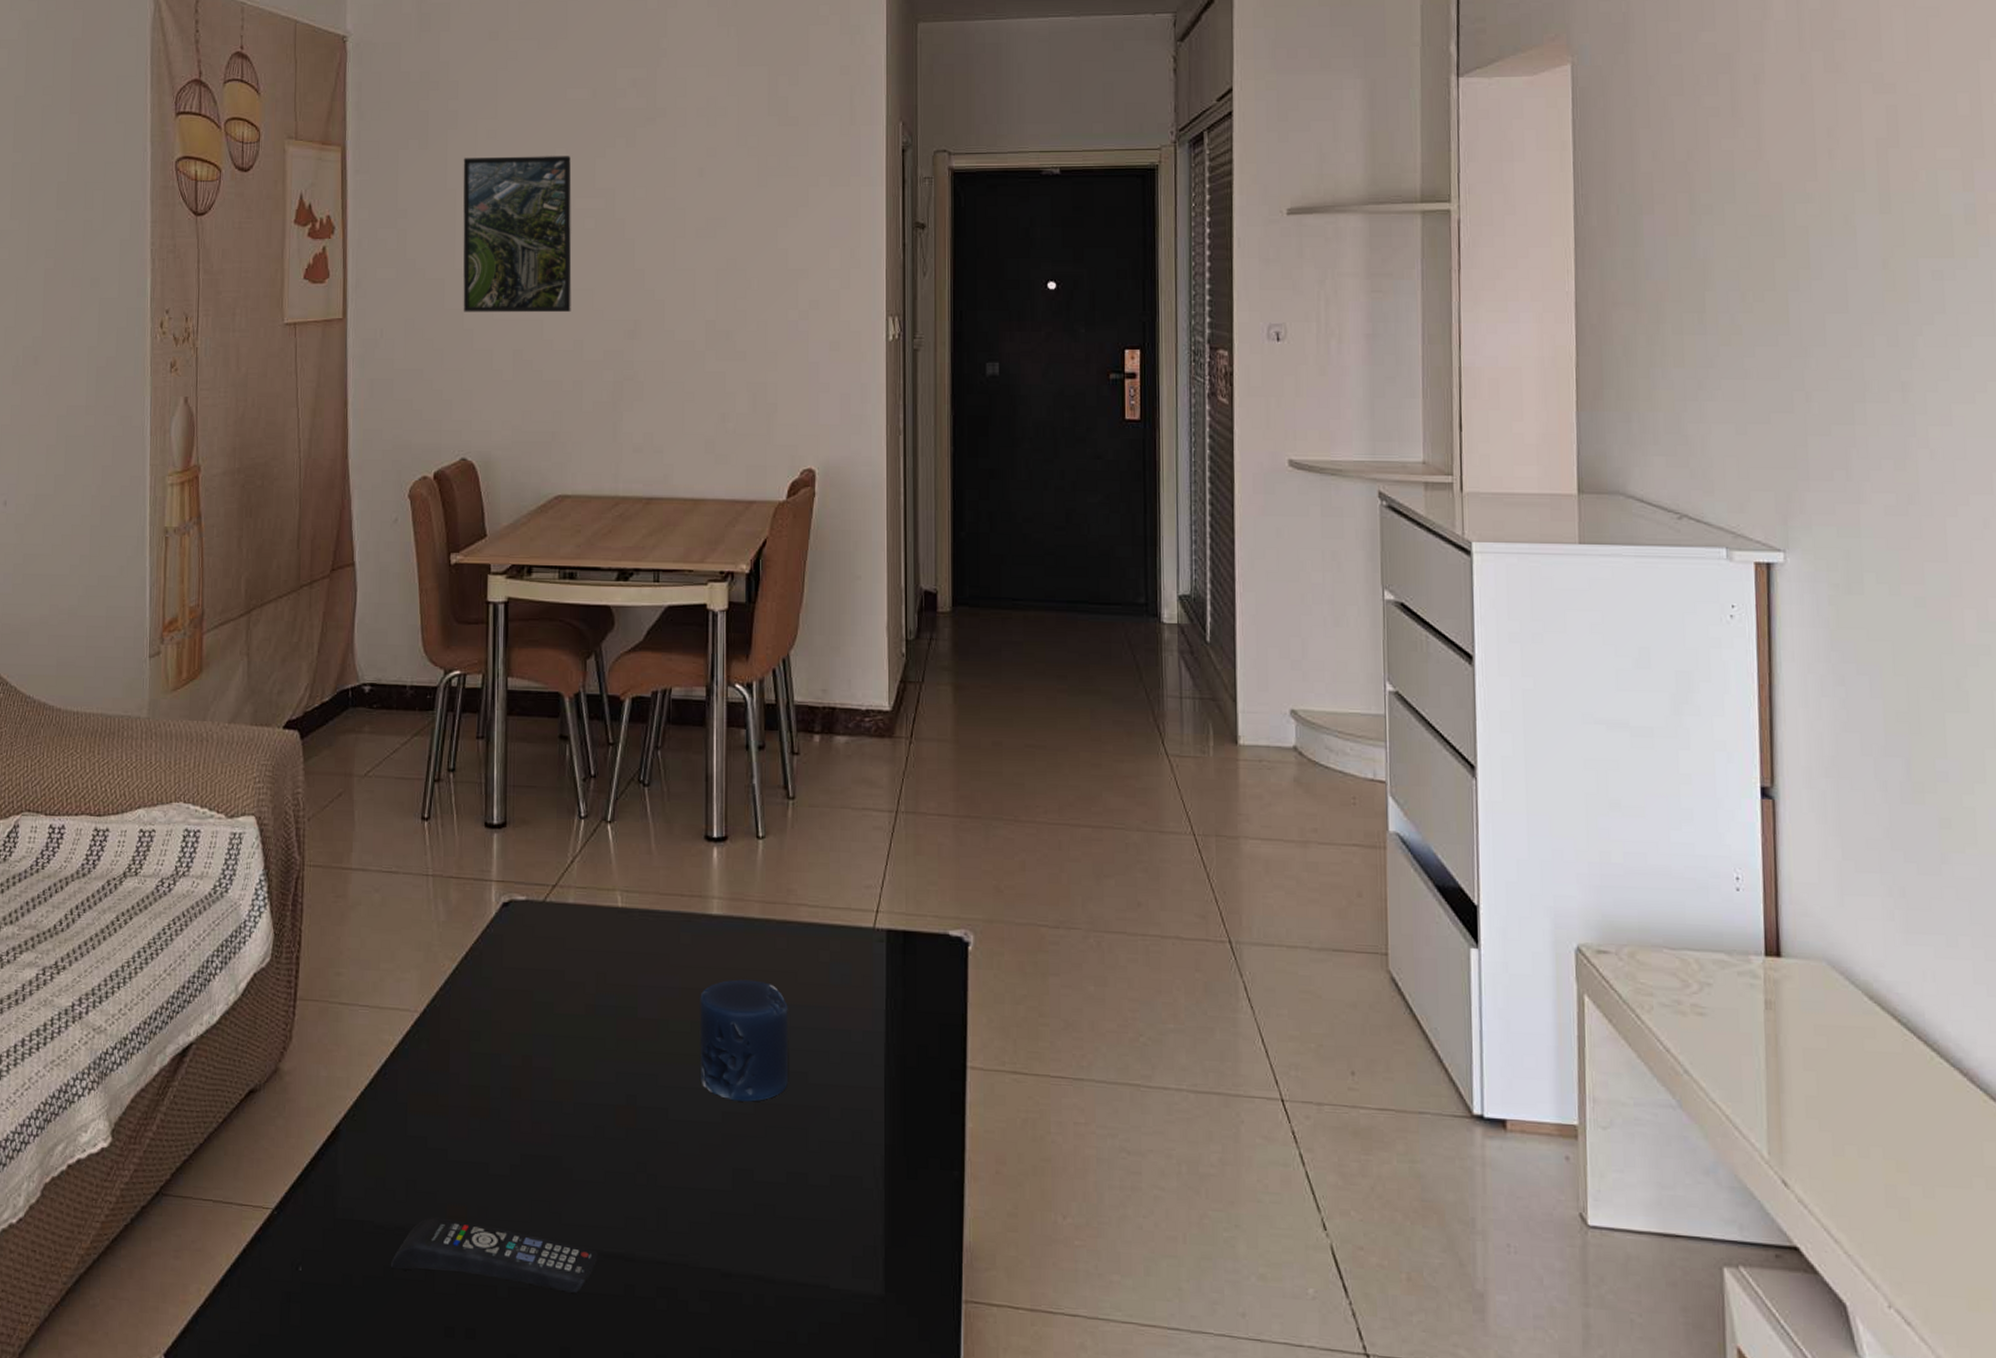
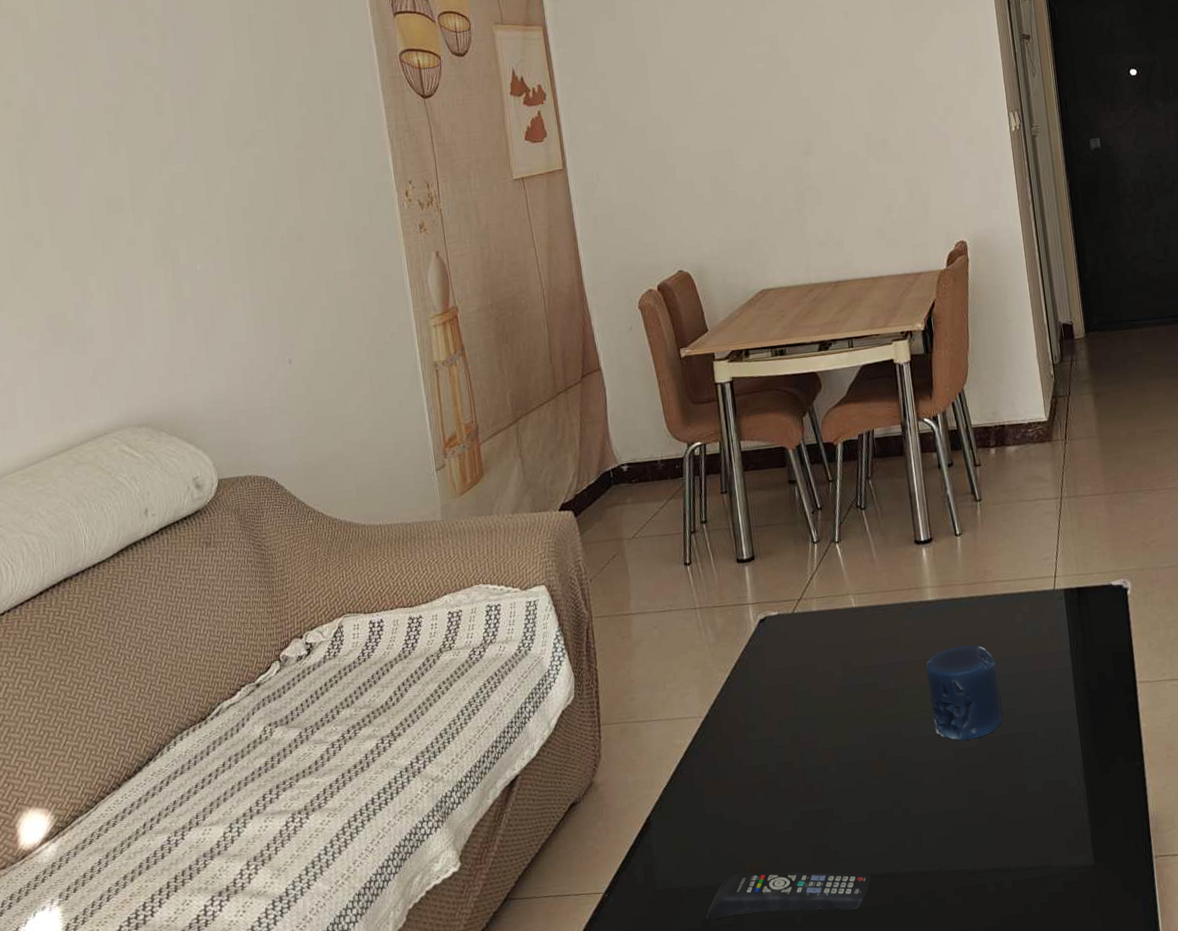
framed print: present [463,156,572,313] -> none [647,12,754,151]

